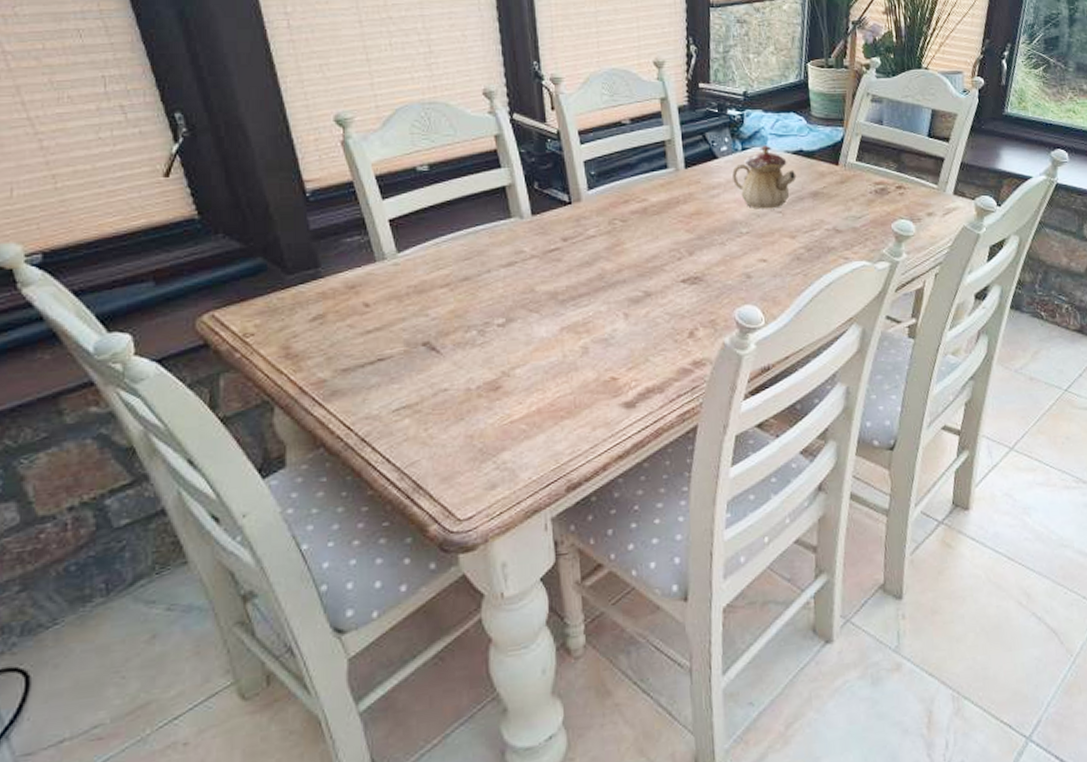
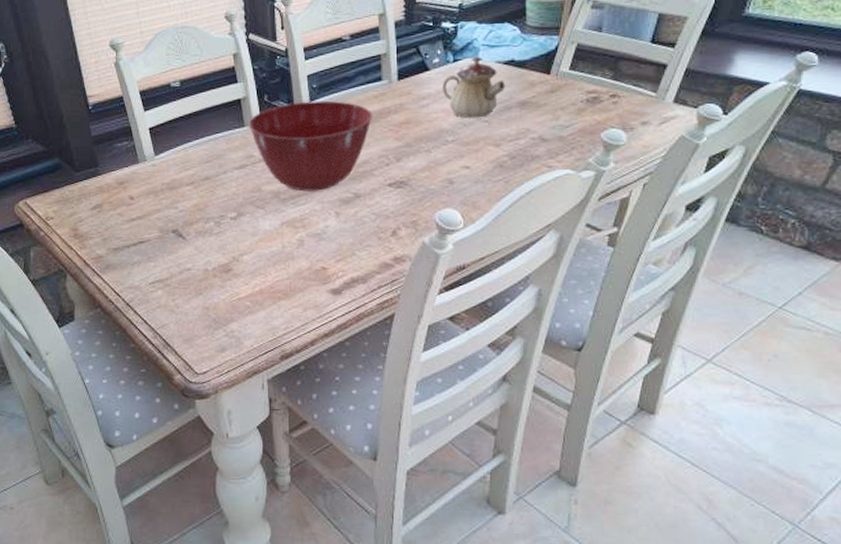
mixing bowl: none [516,189,661,291] -> present [248,100,373,192]

